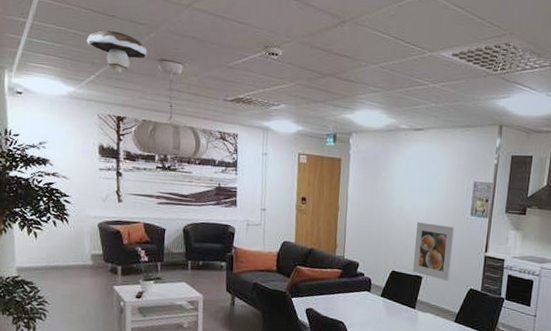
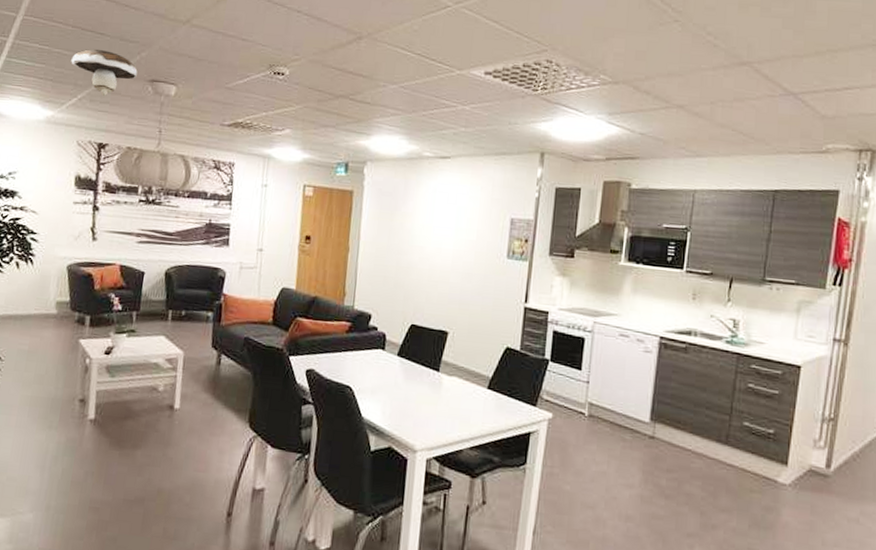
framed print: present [413,222,454,282] -> none [437,266,487,338]

